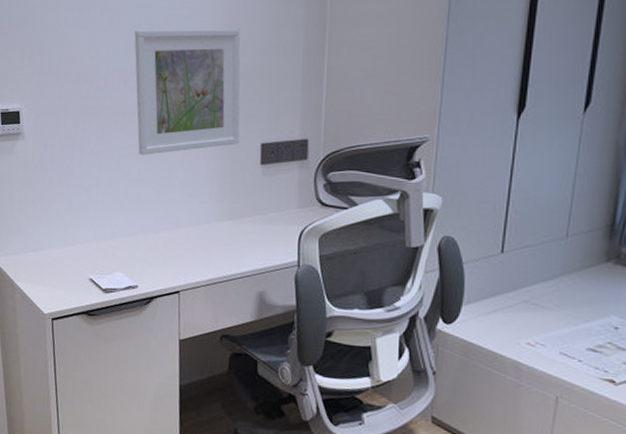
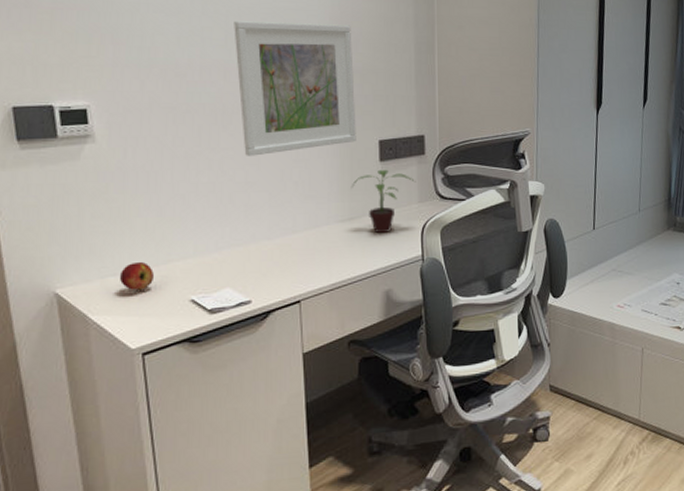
apple: none [37,241,64,267] -> present [119,261,155,292]
potted plant: none [231,172,297,236] -> present [351,169,416,234]

